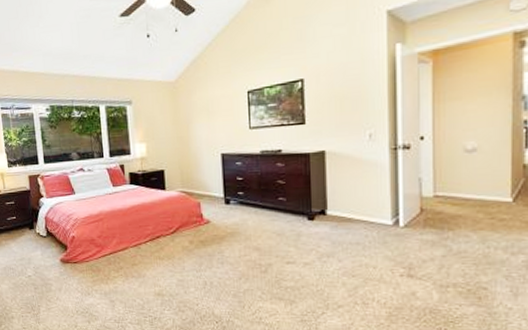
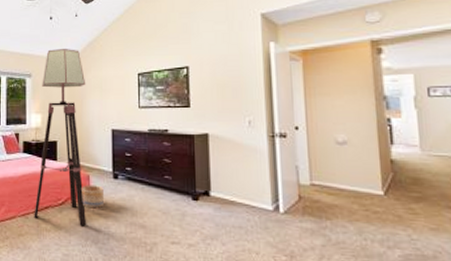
floor lamp: none [144,69,200,253] -> present [34,49,87,226]
basket: none [193,212,216,234] -> present [82,185,104,208]

